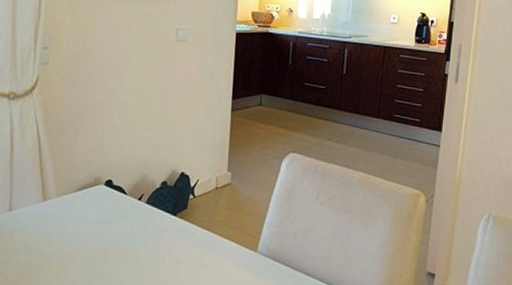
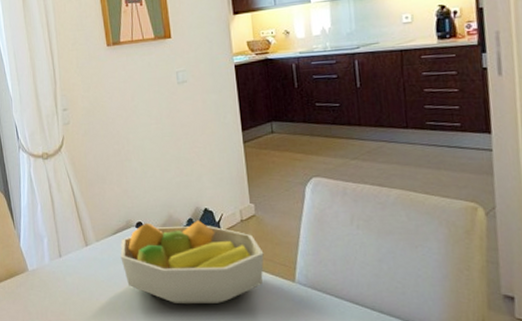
fruit bowl: none [82,181,232,270] -> present [120,220,264,305]

